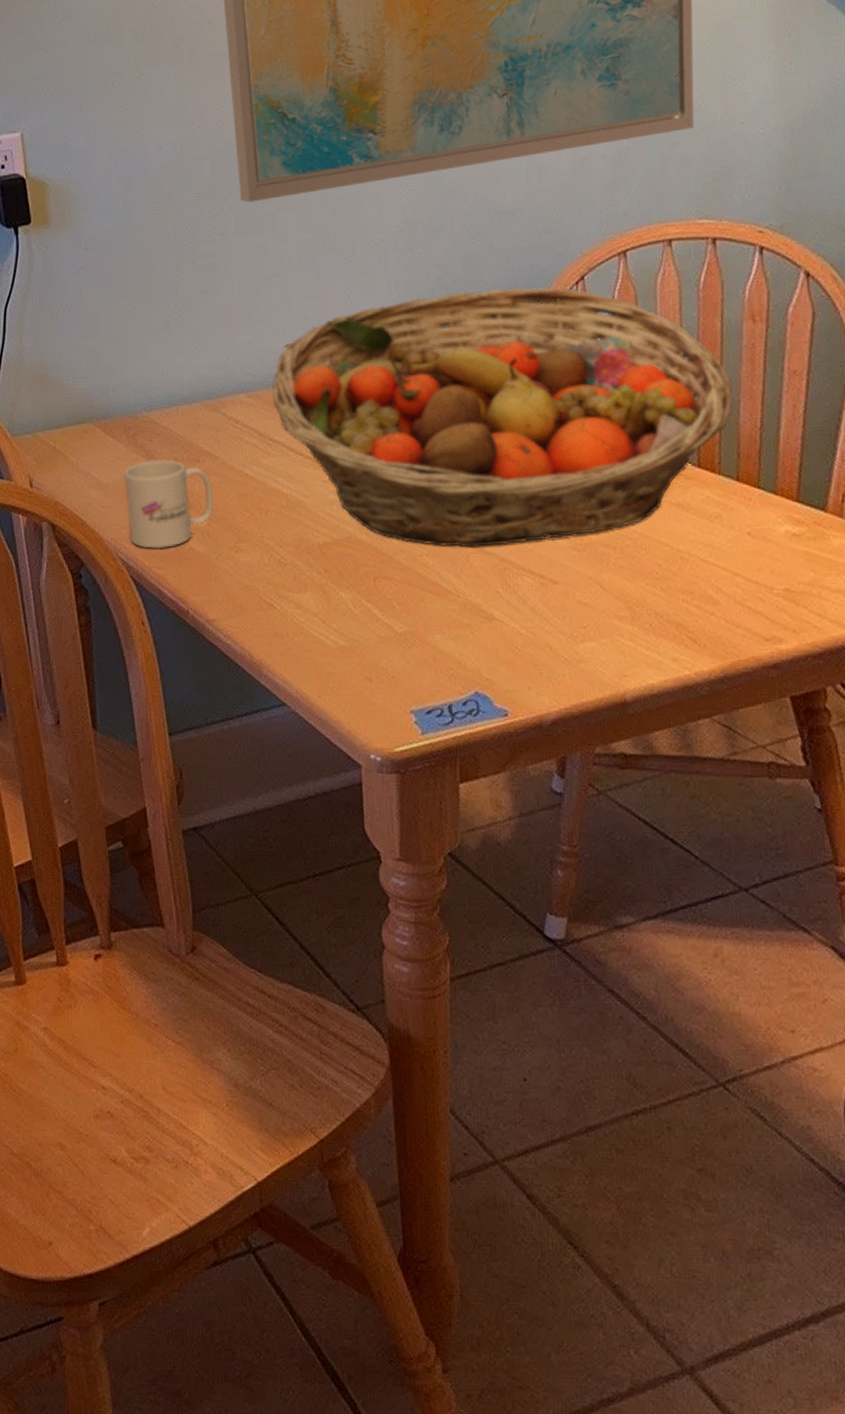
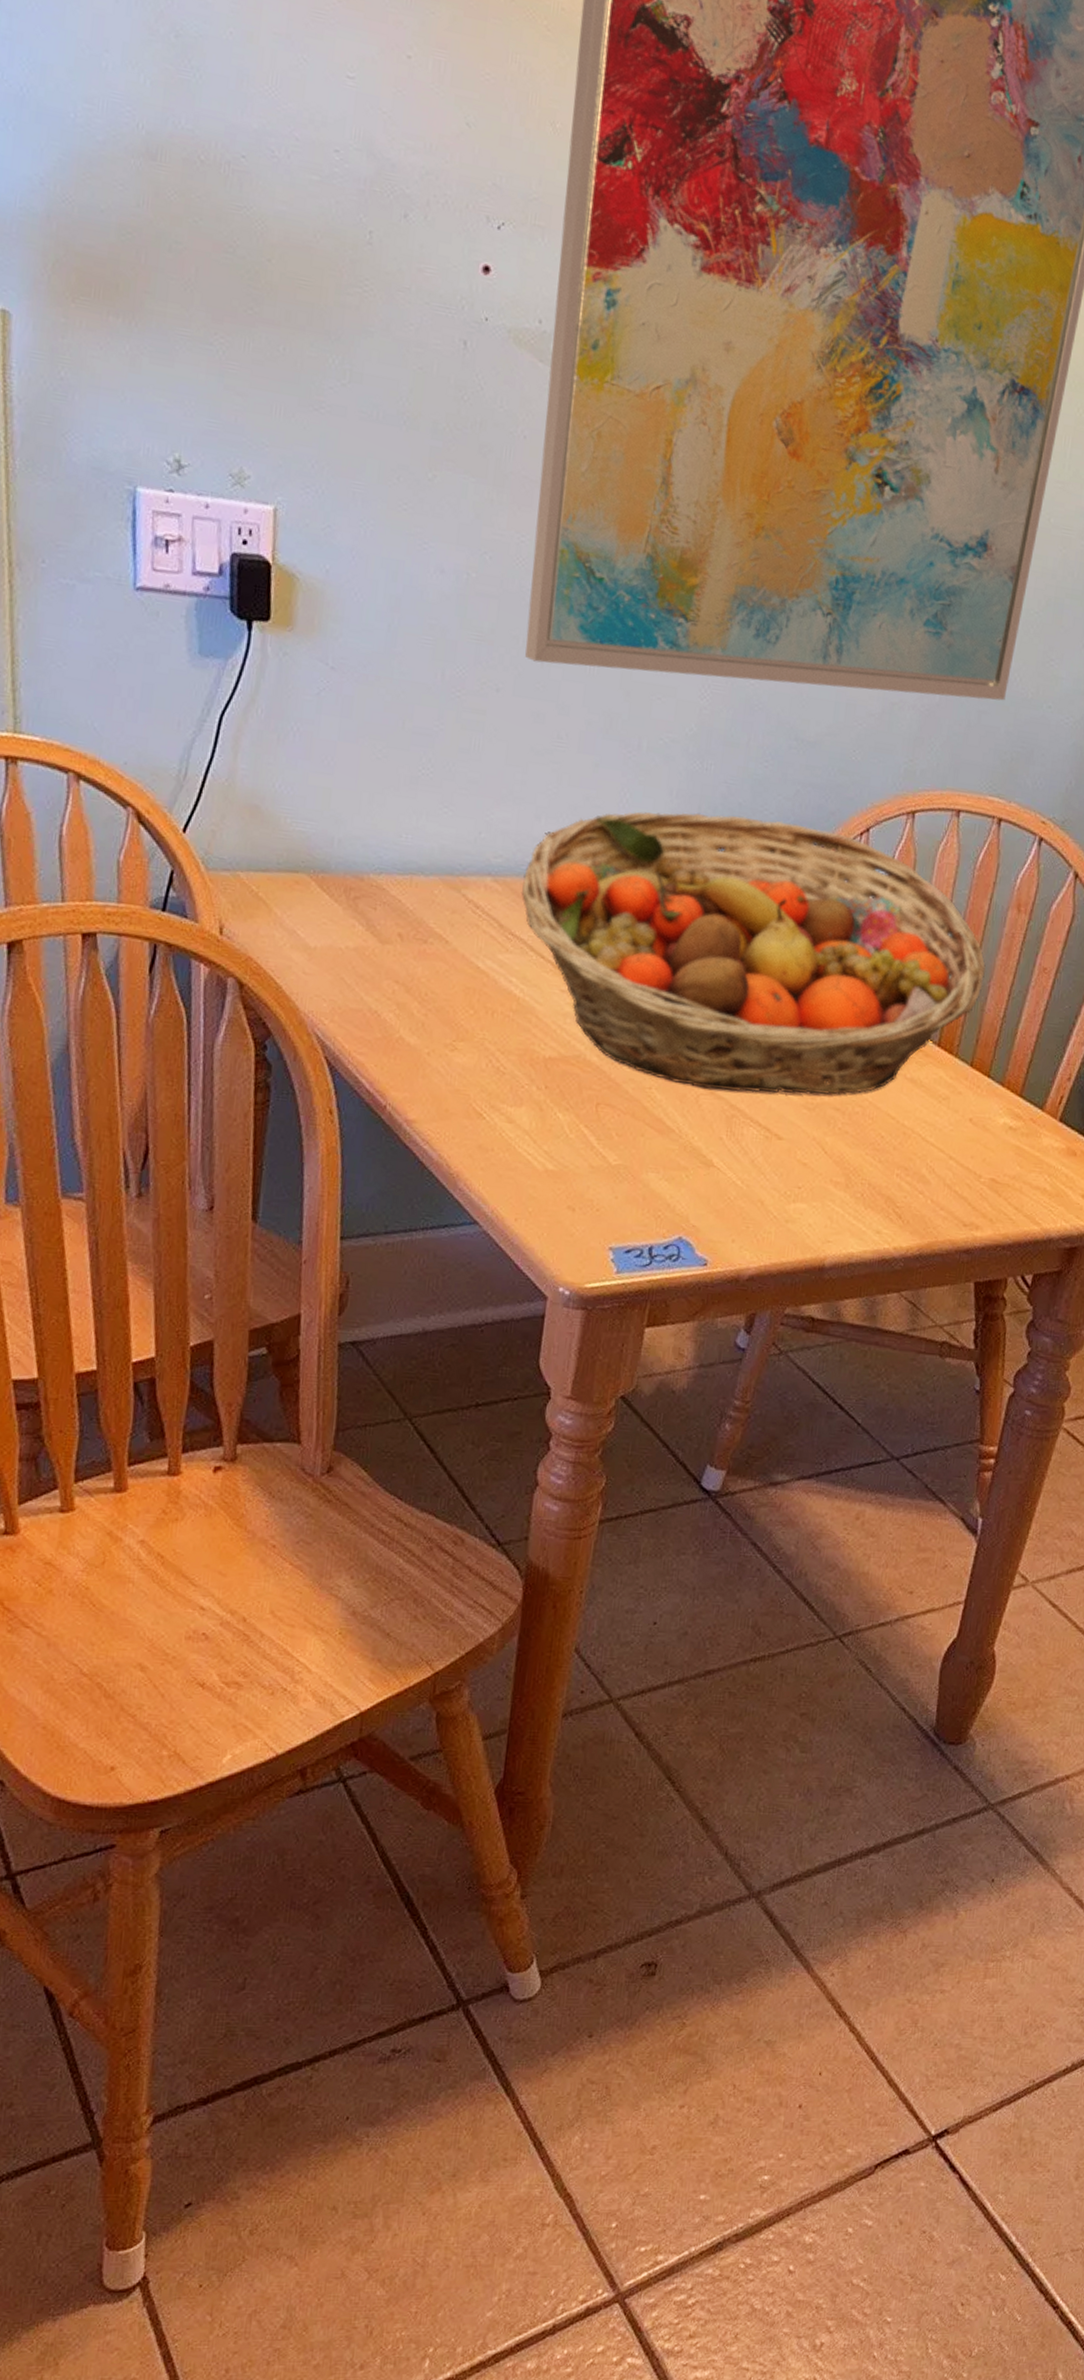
mug: present [124,459,214,550] -> none [331,929,436,1033]

